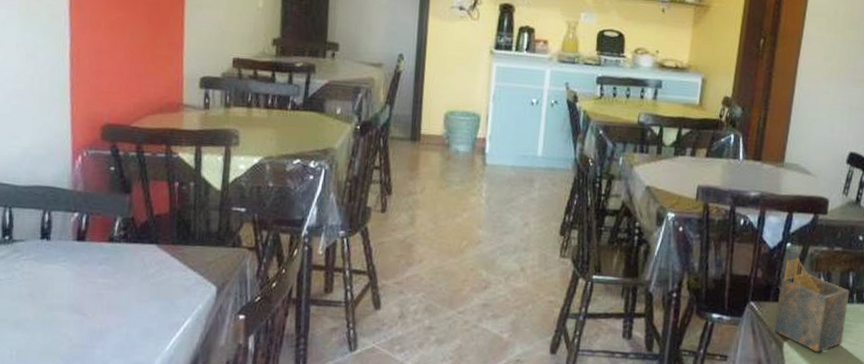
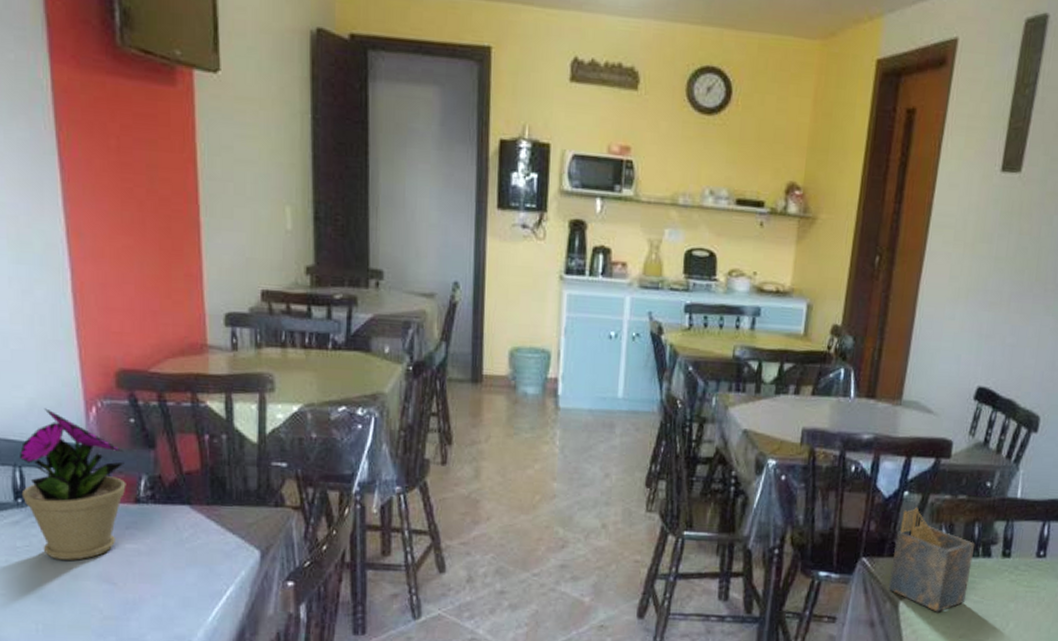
flower pot: none [9,156,103,292] -> present [18,408,126,560]

